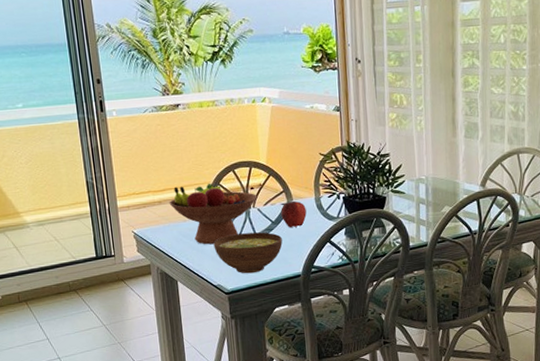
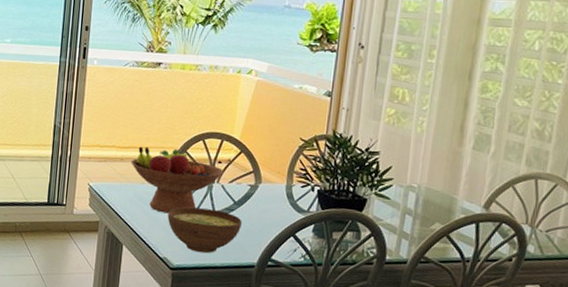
apple: present [281,200,307,228] -> none [245,183,274,213]

